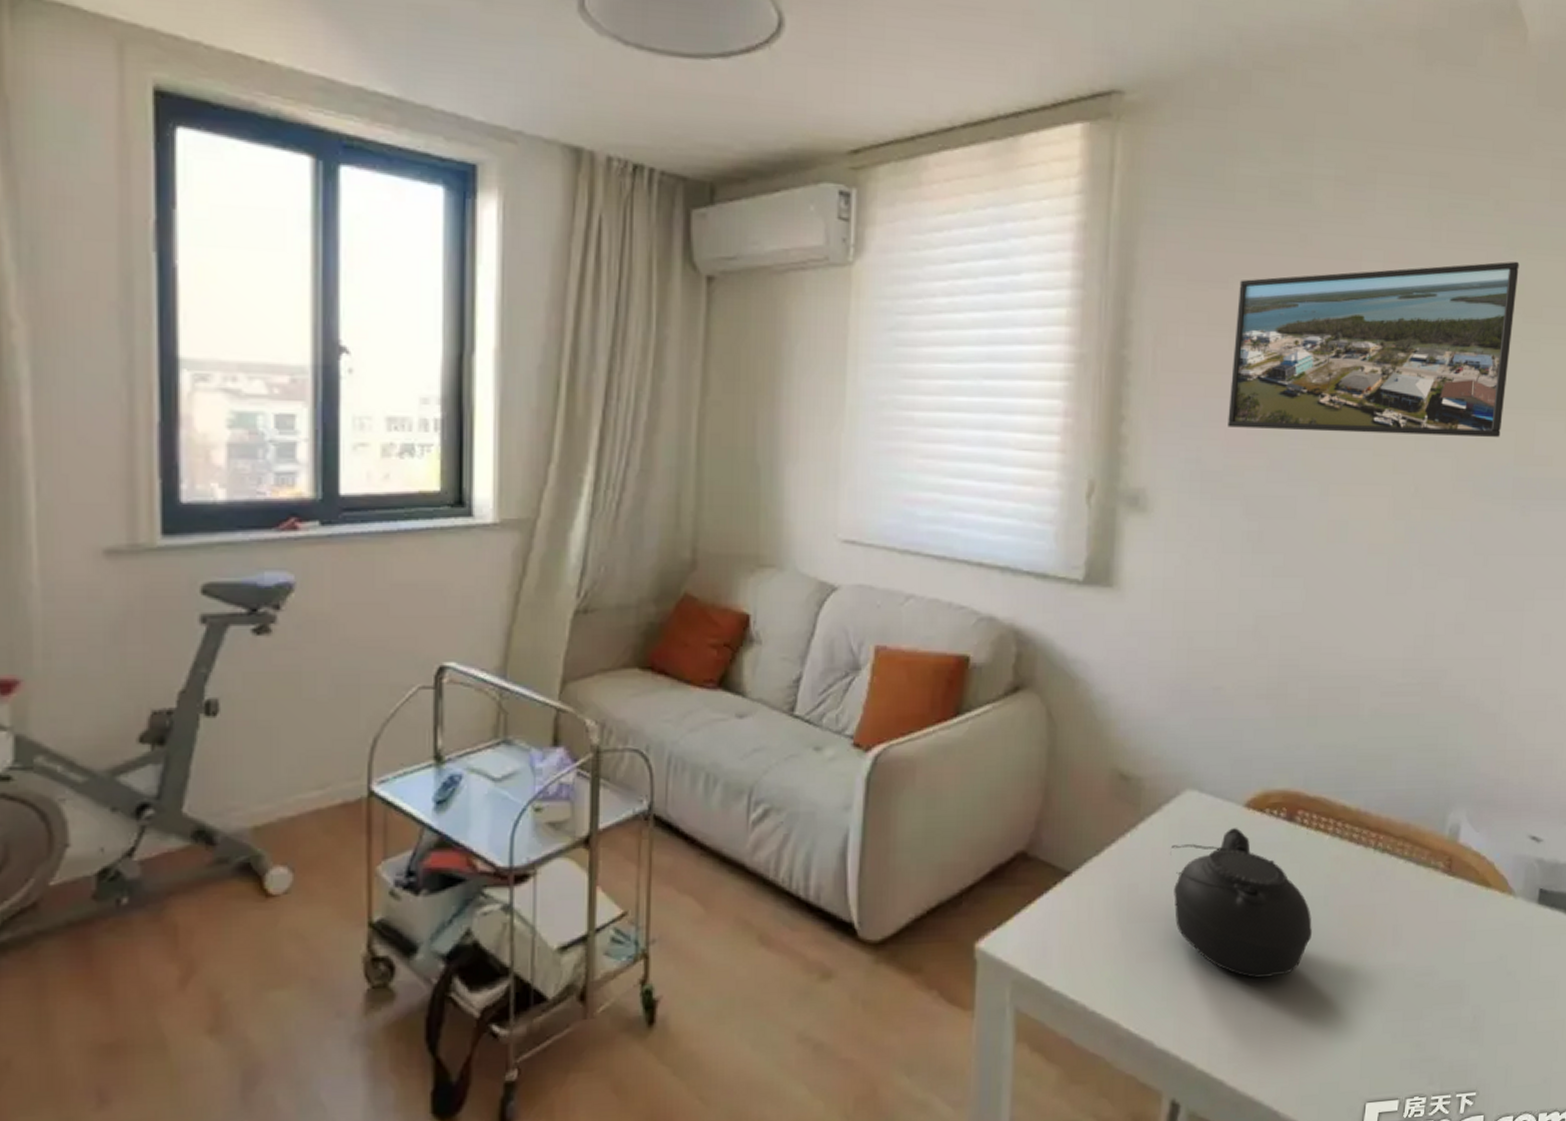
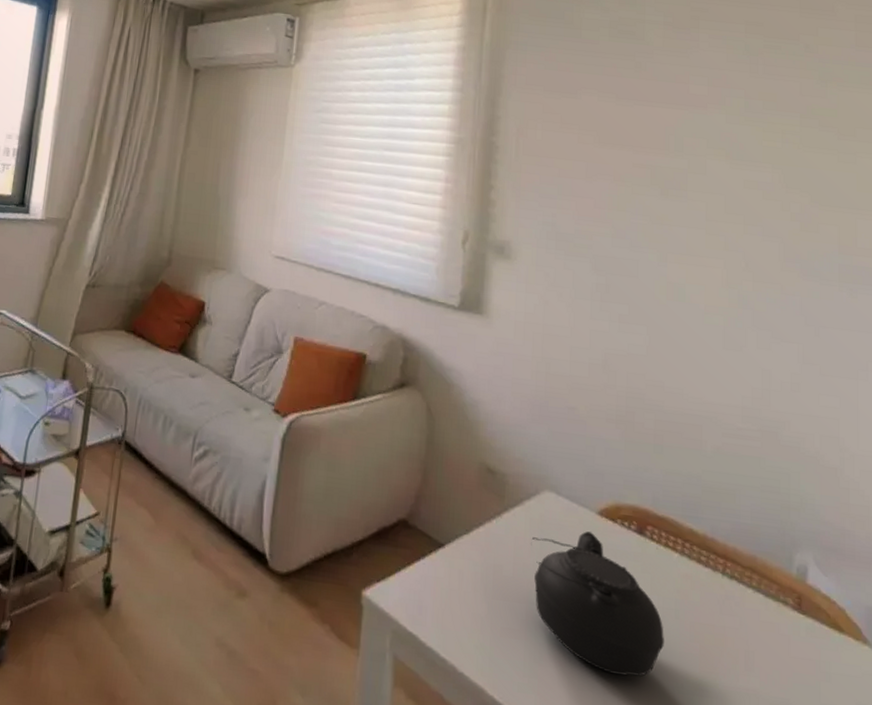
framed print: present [1227,261,1520,438] -> none [578,91,831,230]

